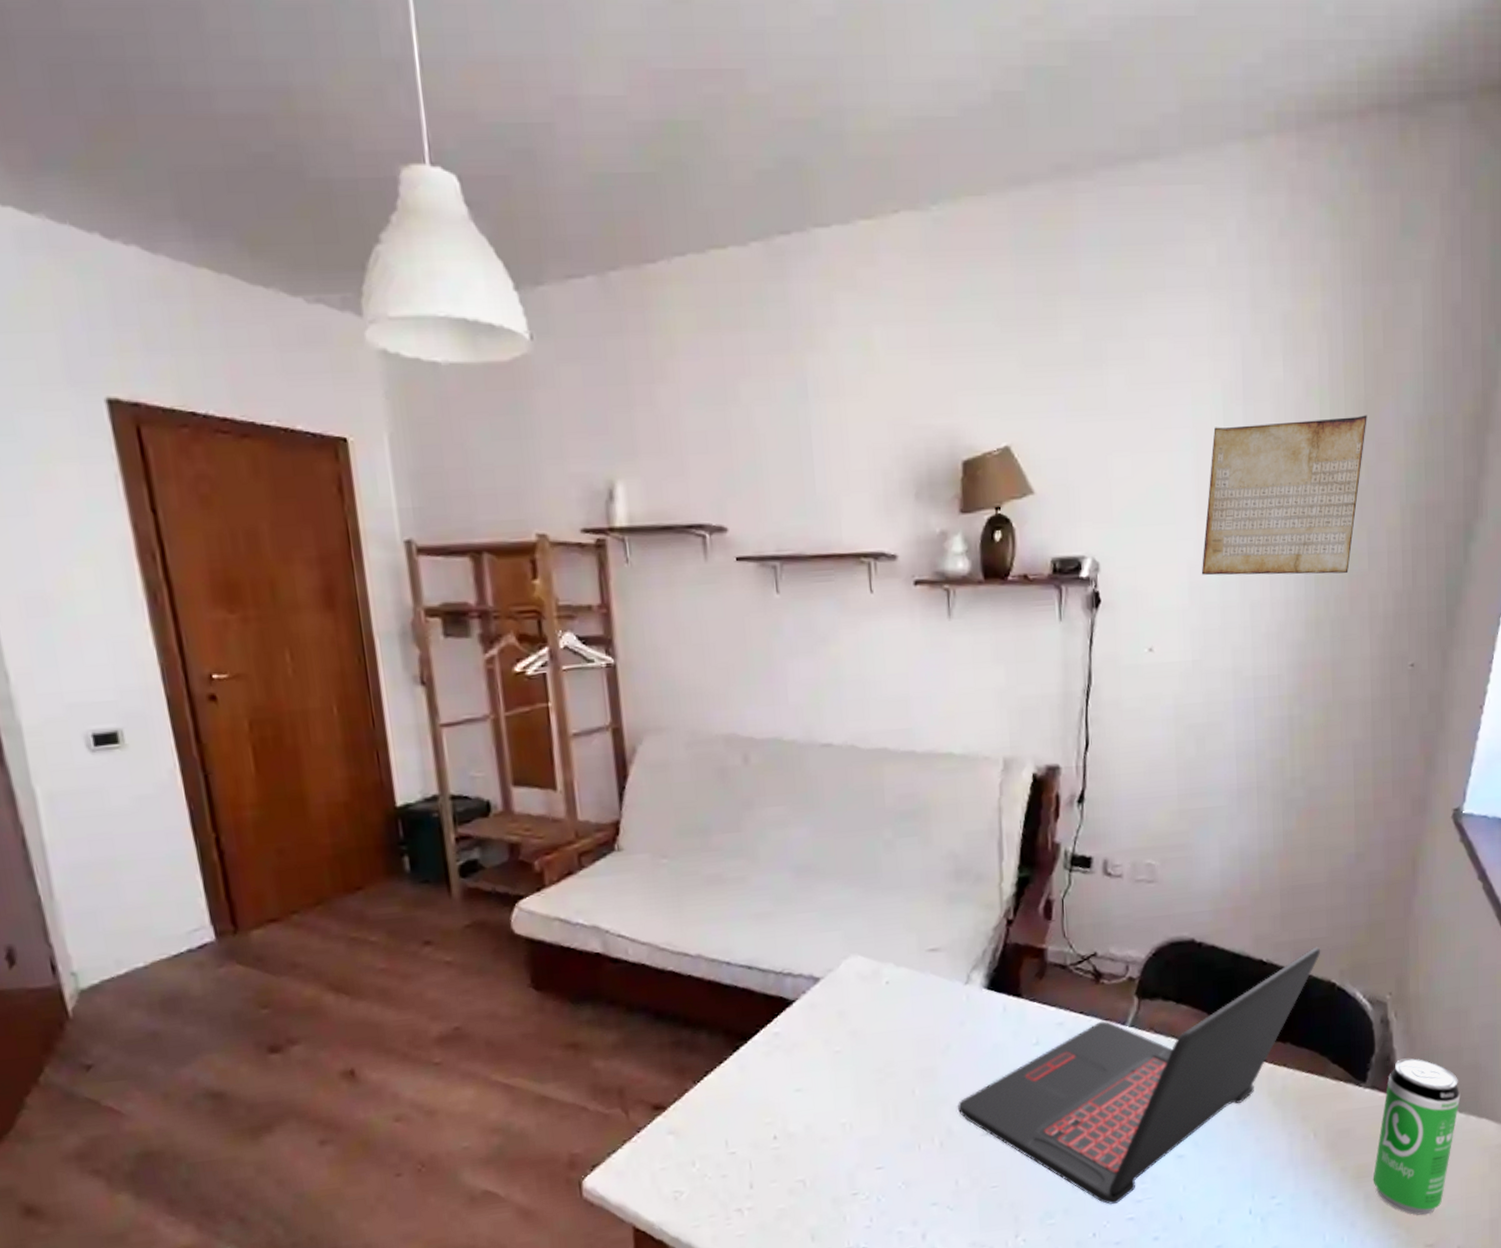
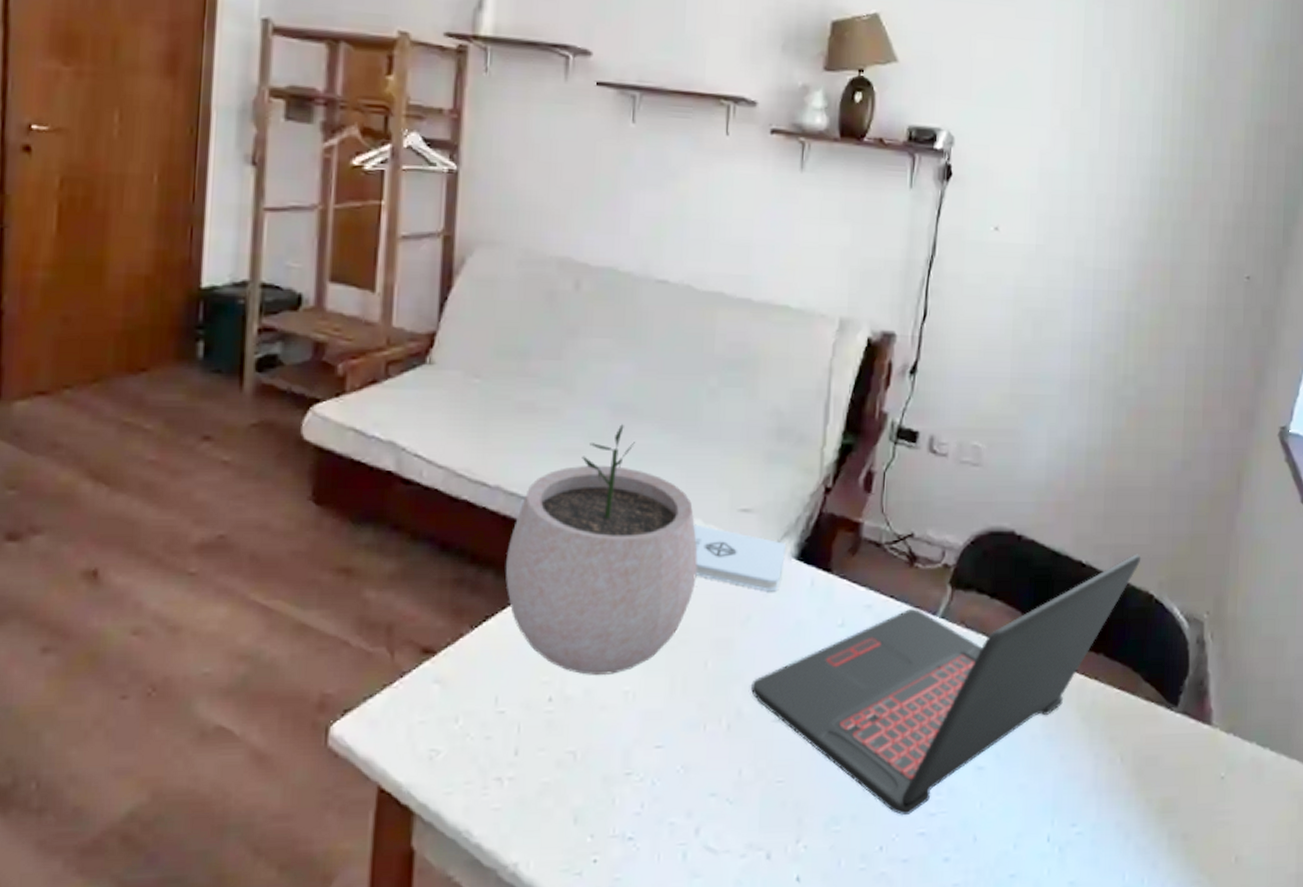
plant pot: none [716,884,895,1113] -> present [505,424,698,676]
notepad: none [886,968,976,1021] -> present [693,524,787,592]
periodic table: present [1201,415,1367,576] -> none [1051,24,1219,179]
beverage can: present [1373,1058,1461,1216] -> none [1178,685,1273,862]

